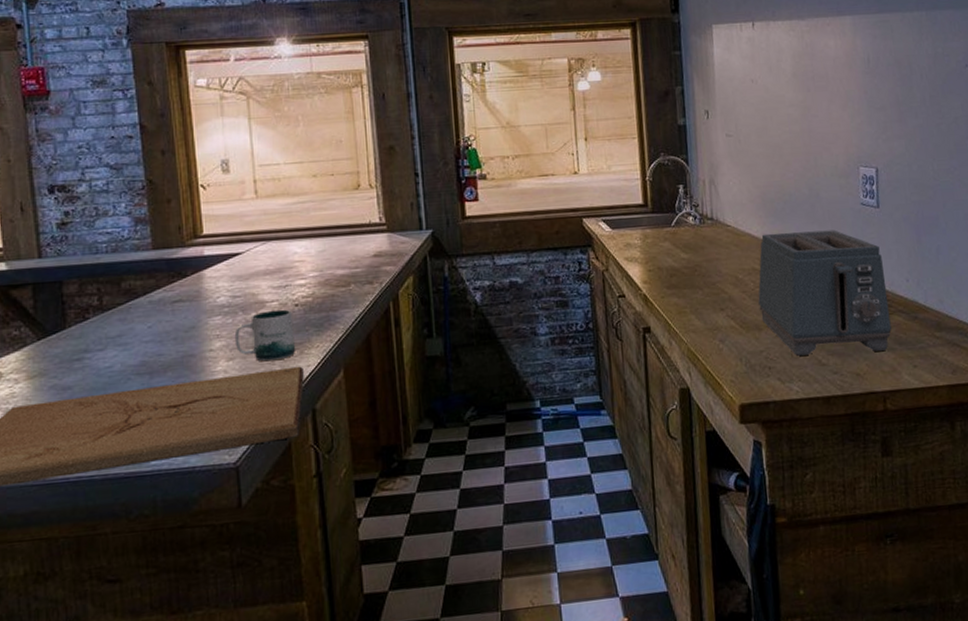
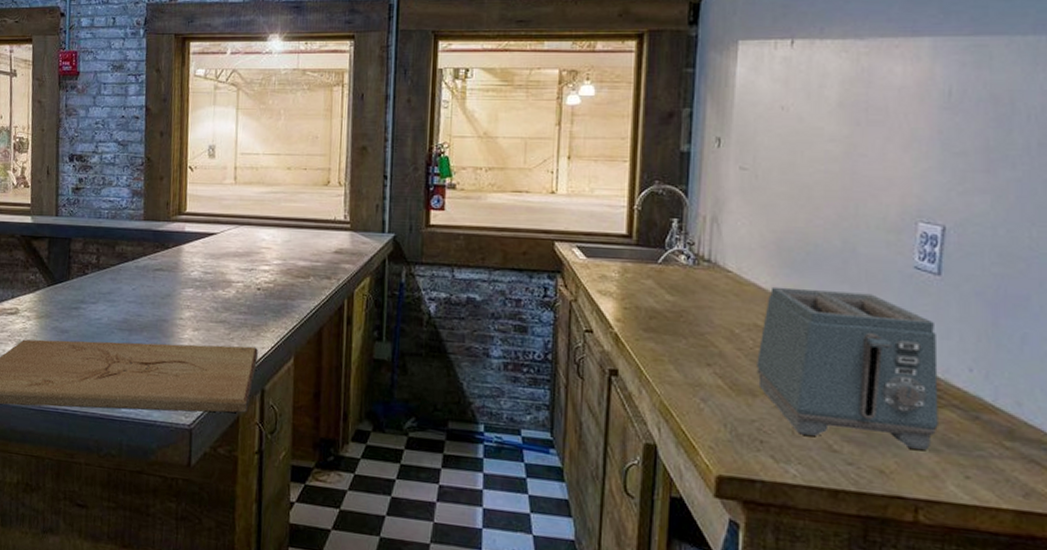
mug: present [234,309,296,362] -> none [201,290,255,338]

